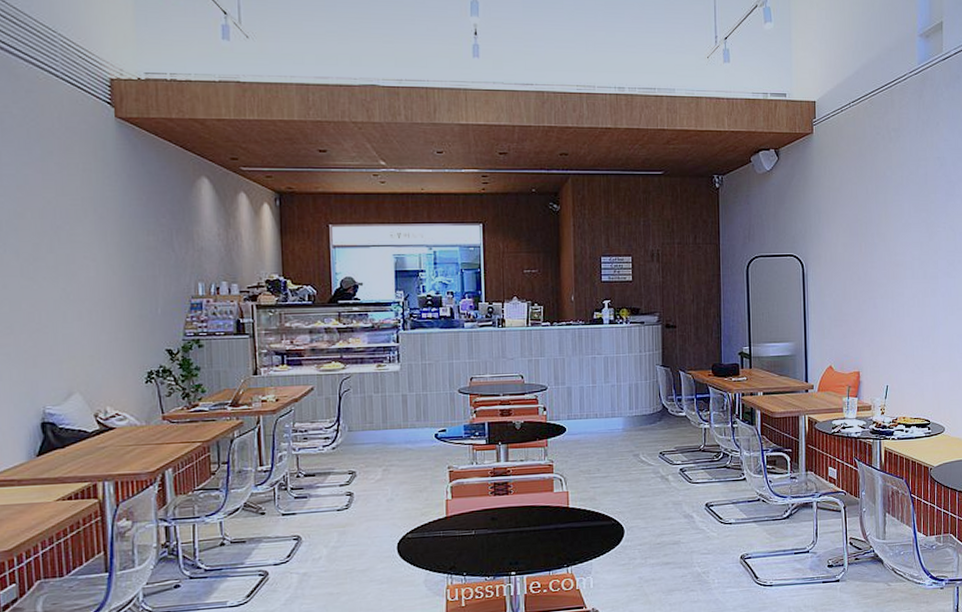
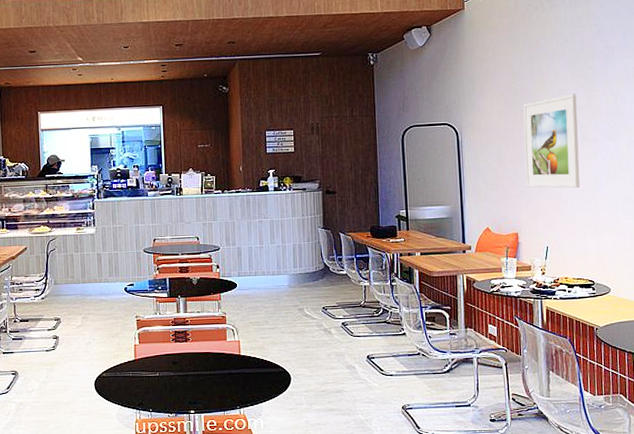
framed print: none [867,229,920,326] -> present [522,94,580,188]

